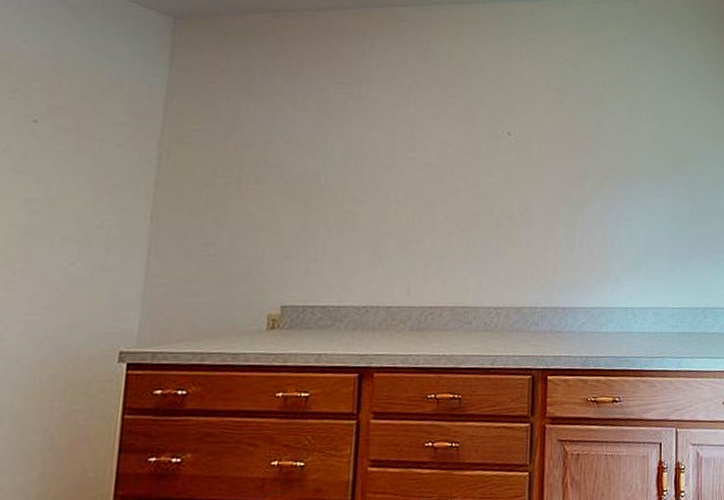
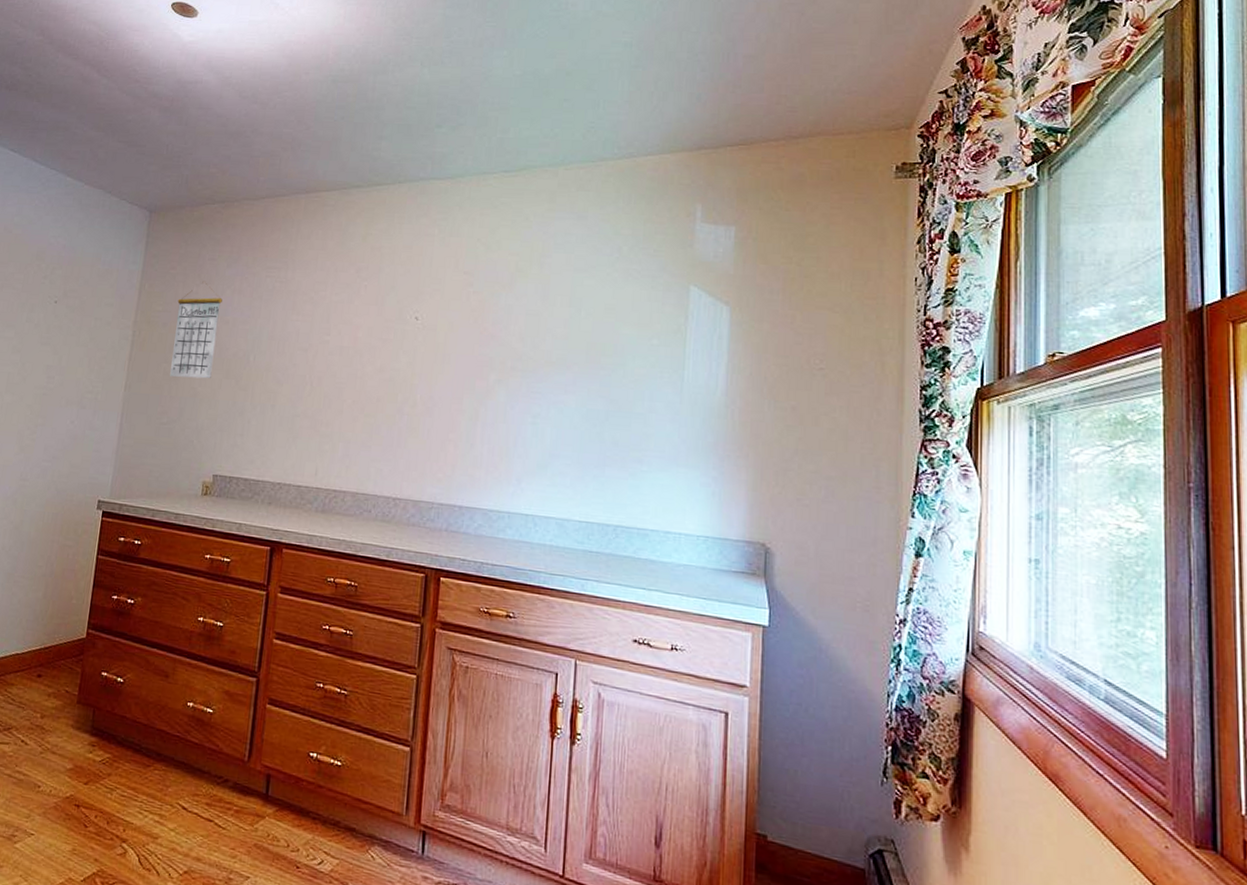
calendar: none [215,96,281,203] -> present [170,281,222,379]

